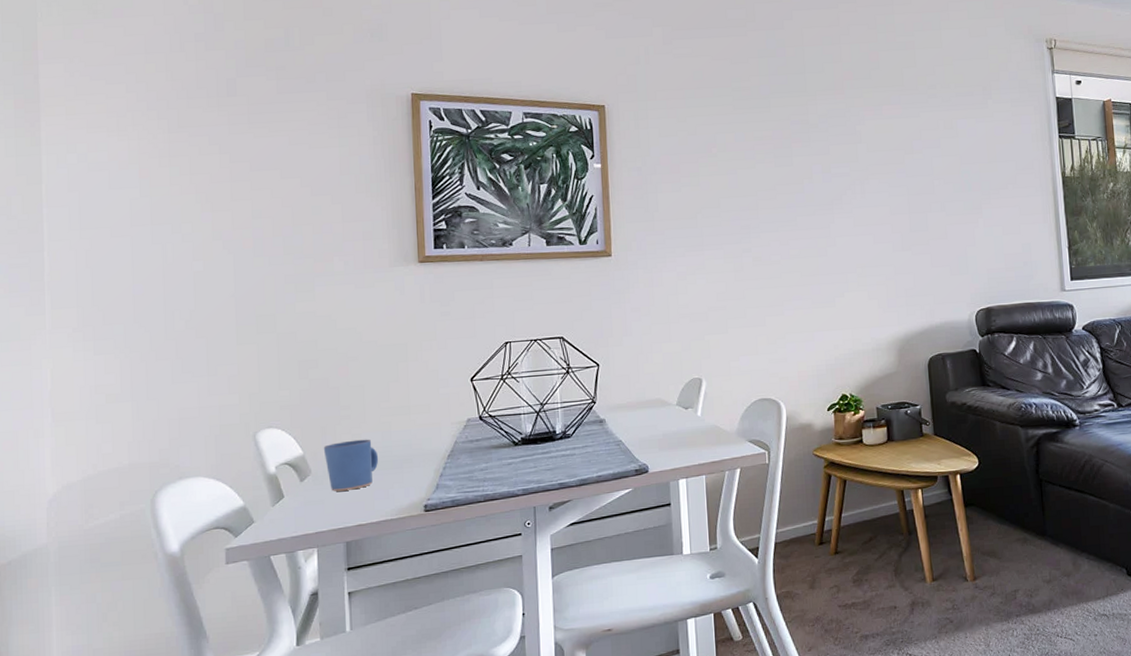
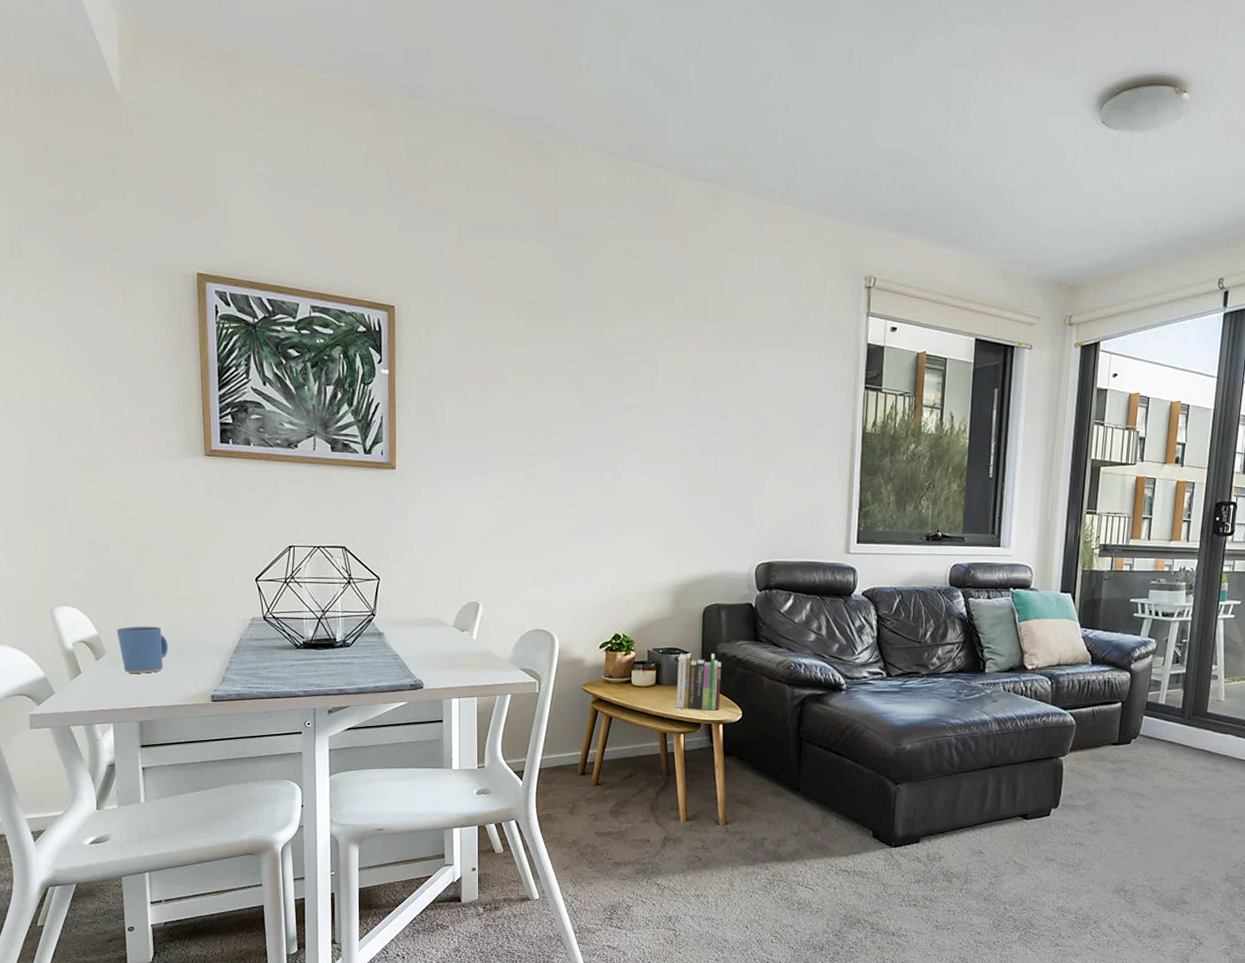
books: none [908,403,955,463] -> present [676,653,722,711]

